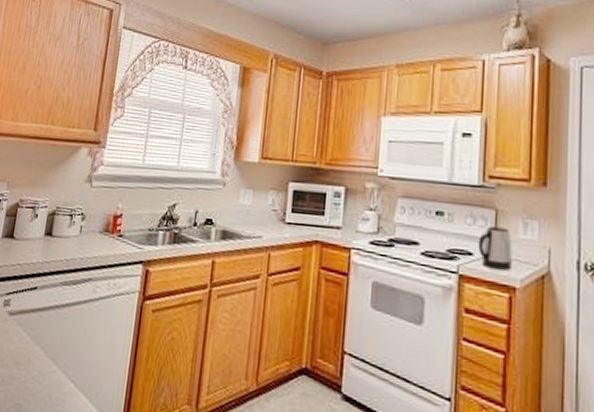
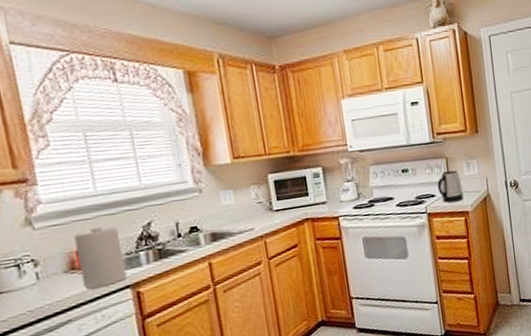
paper towel holder: none [109,197,150,256] -> present [74,226,128,289]

